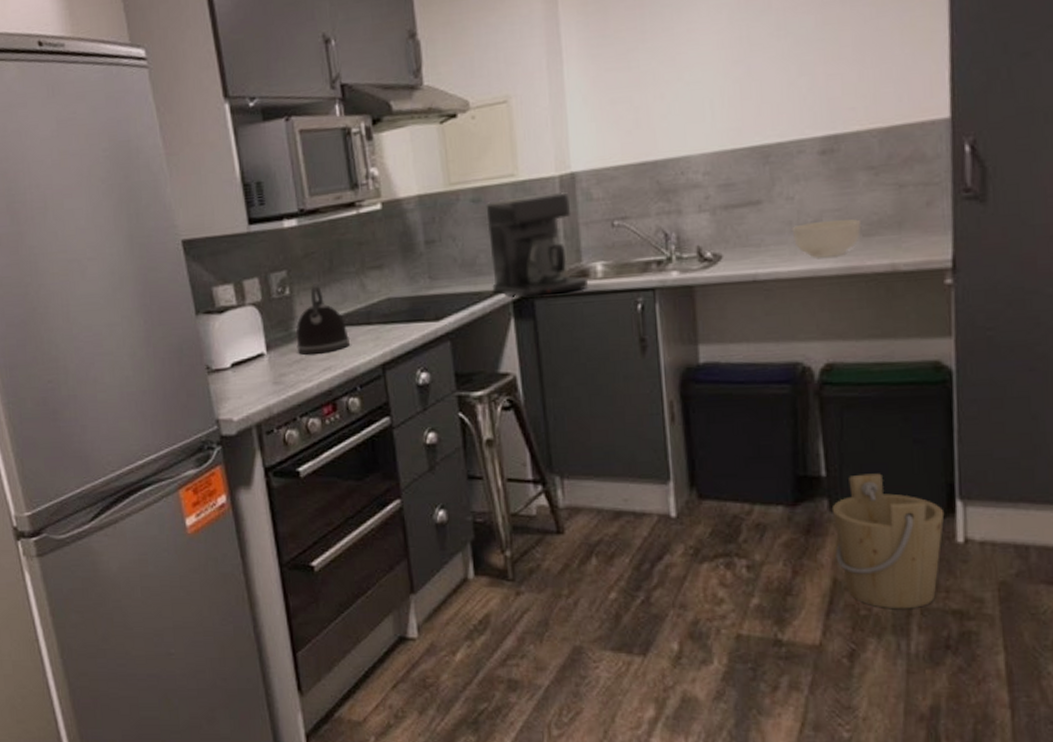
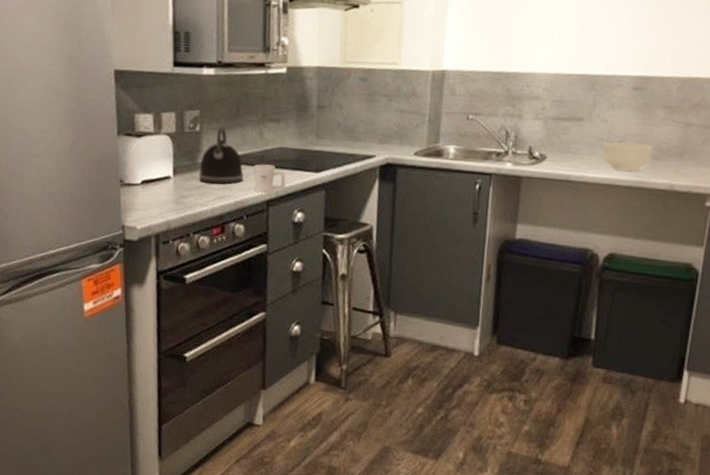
mug: none [359,320,401,356] -> present [253,164,286,193]
coffee maker: present [486,192,588,299] -> none [365,81,441,167]
bucket: present [831,473,945,610] -> none [590,341,674,448]

